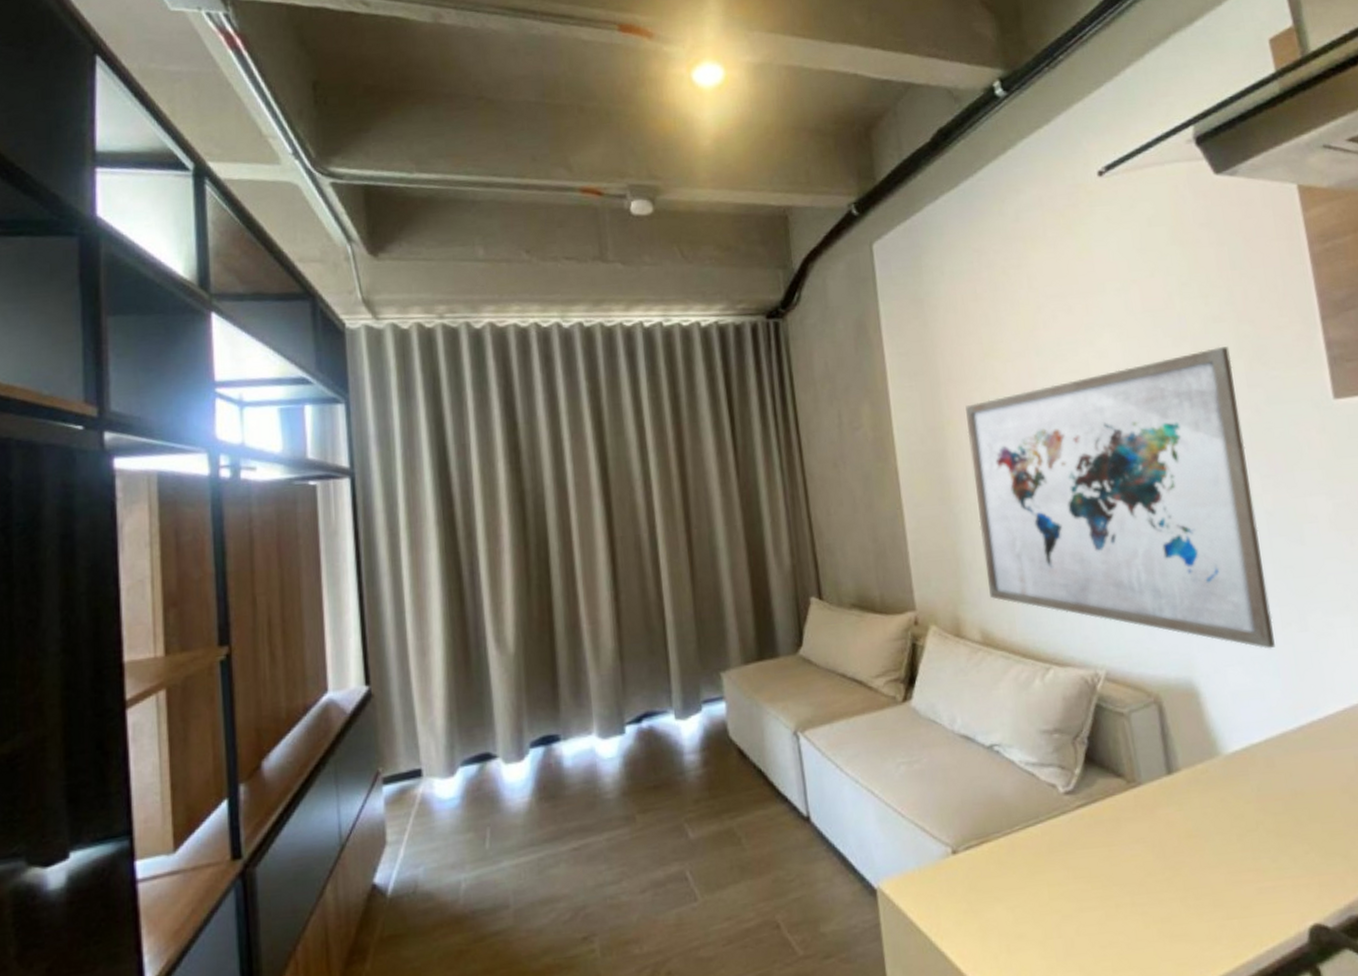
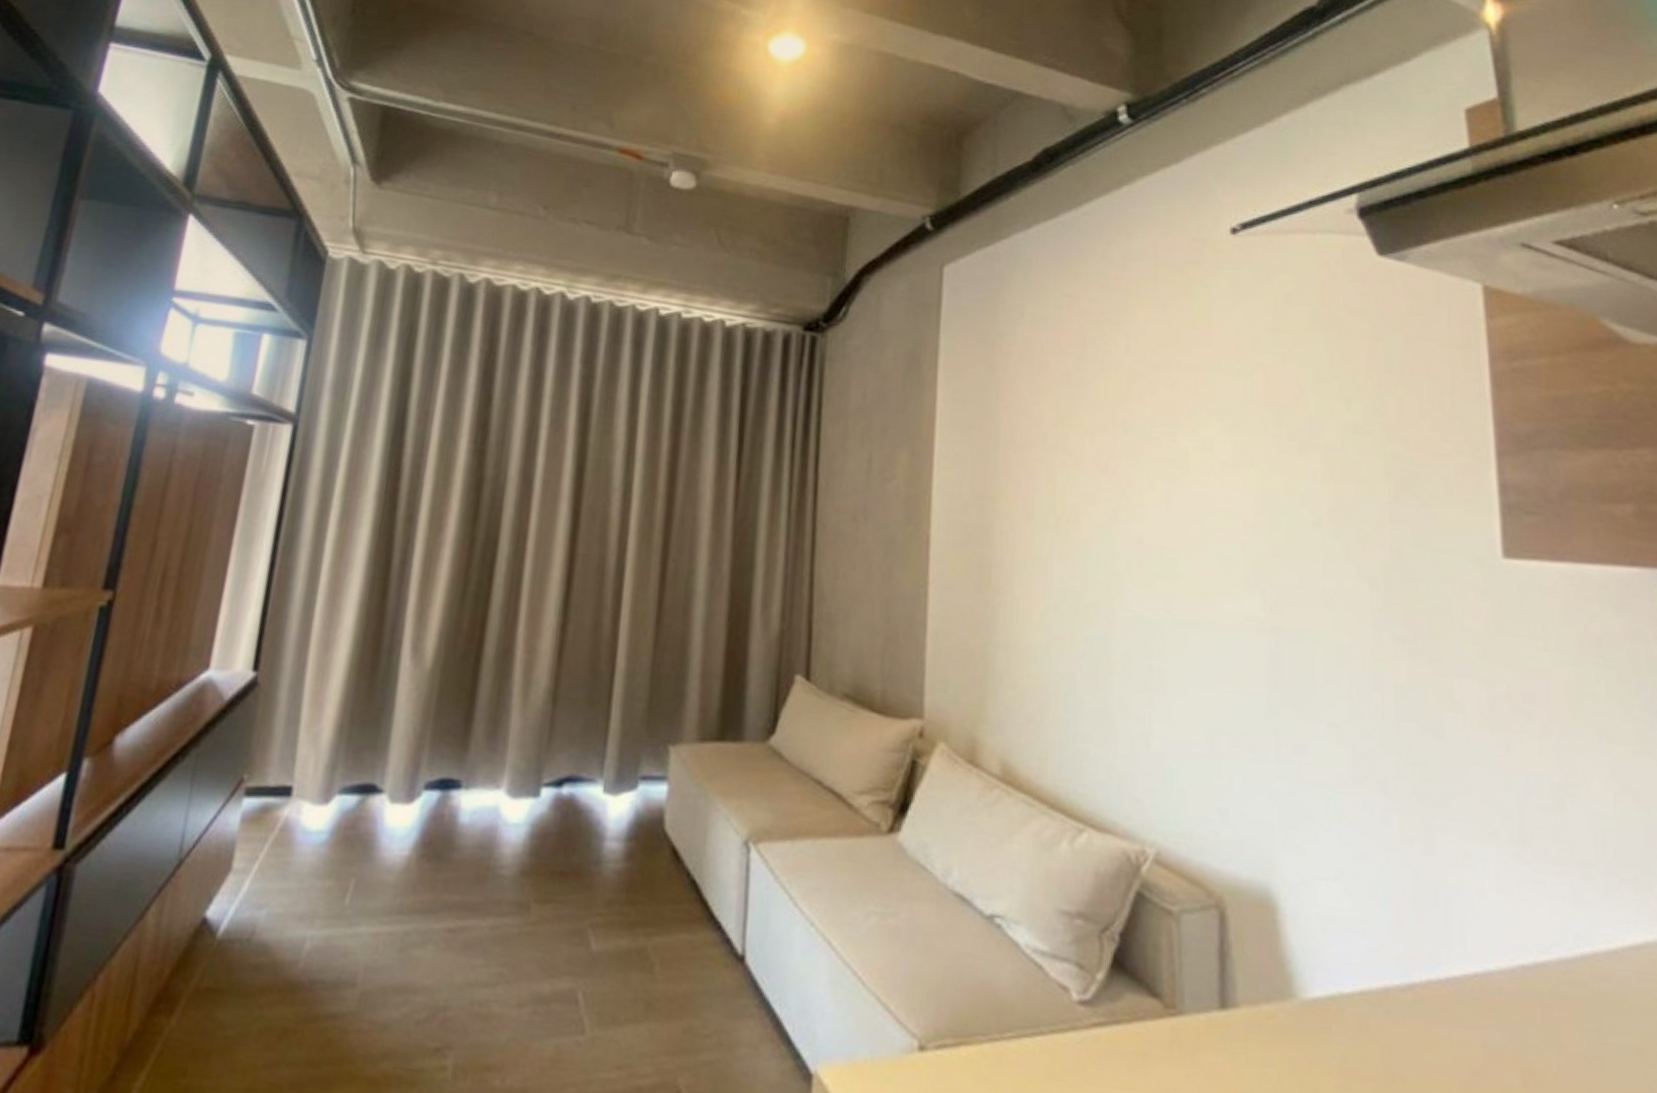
wall art: present [965,346,1275,649] -> none [1019,463,1389,869]

